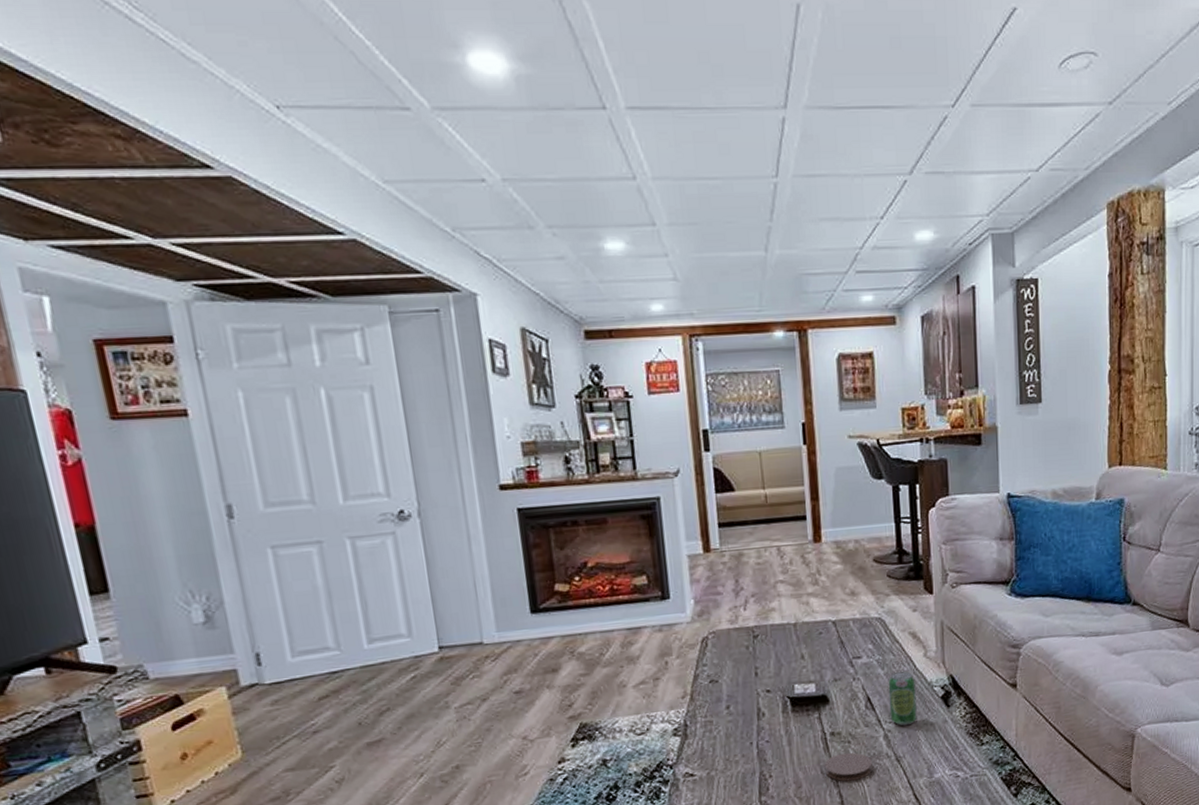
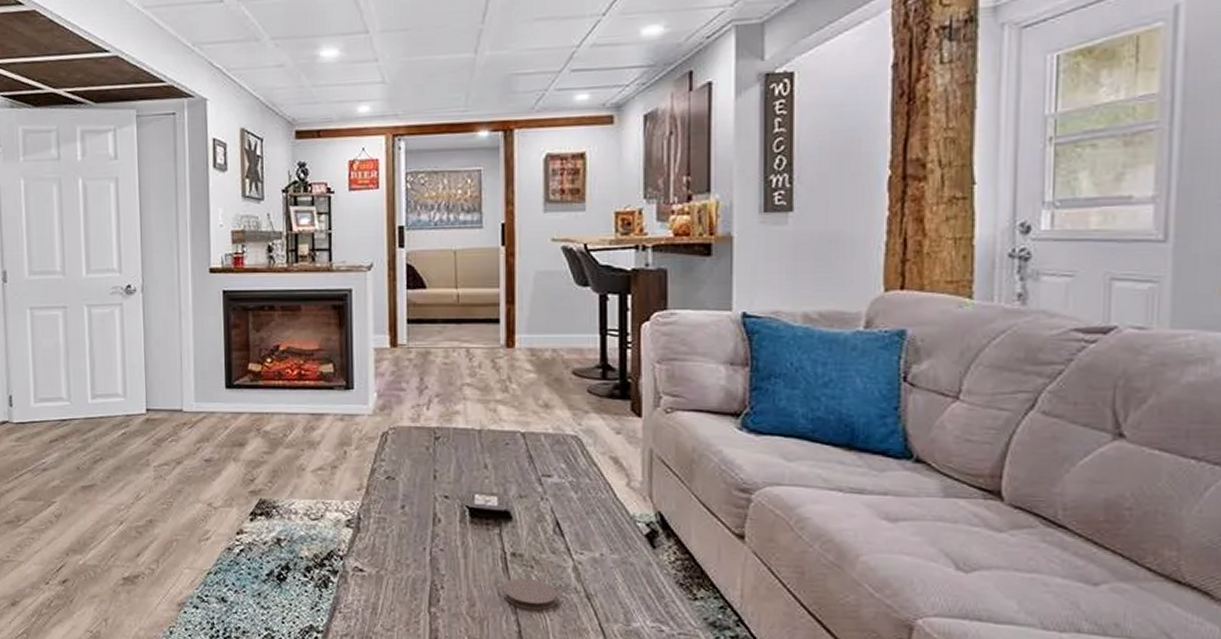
beverage can: present [888,671,917,726] -> none [581,498,614,561]

